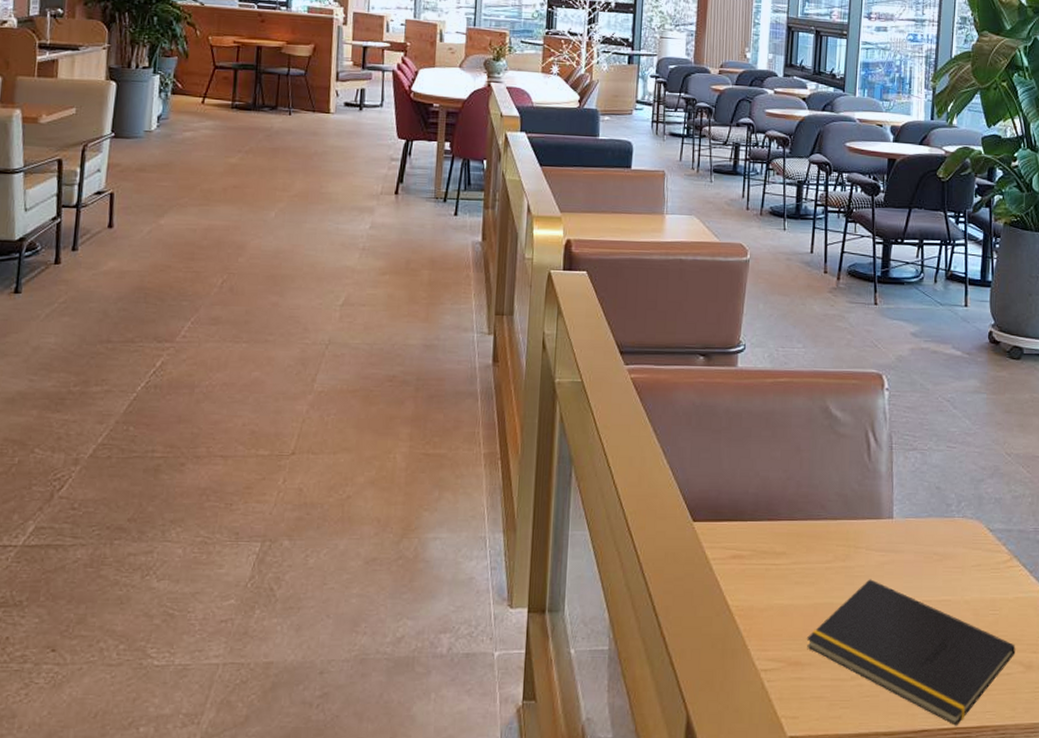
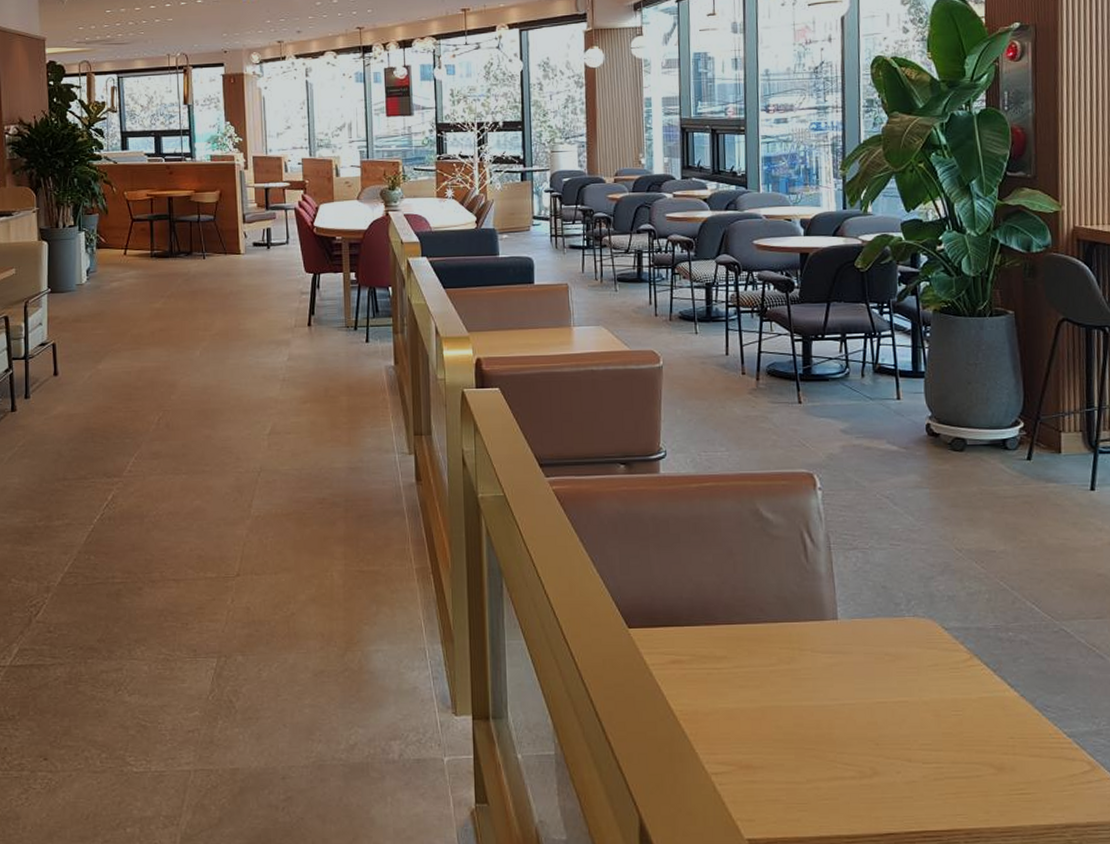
notepad: present [806,579,1016,726] -> none [756,681,985,829]

